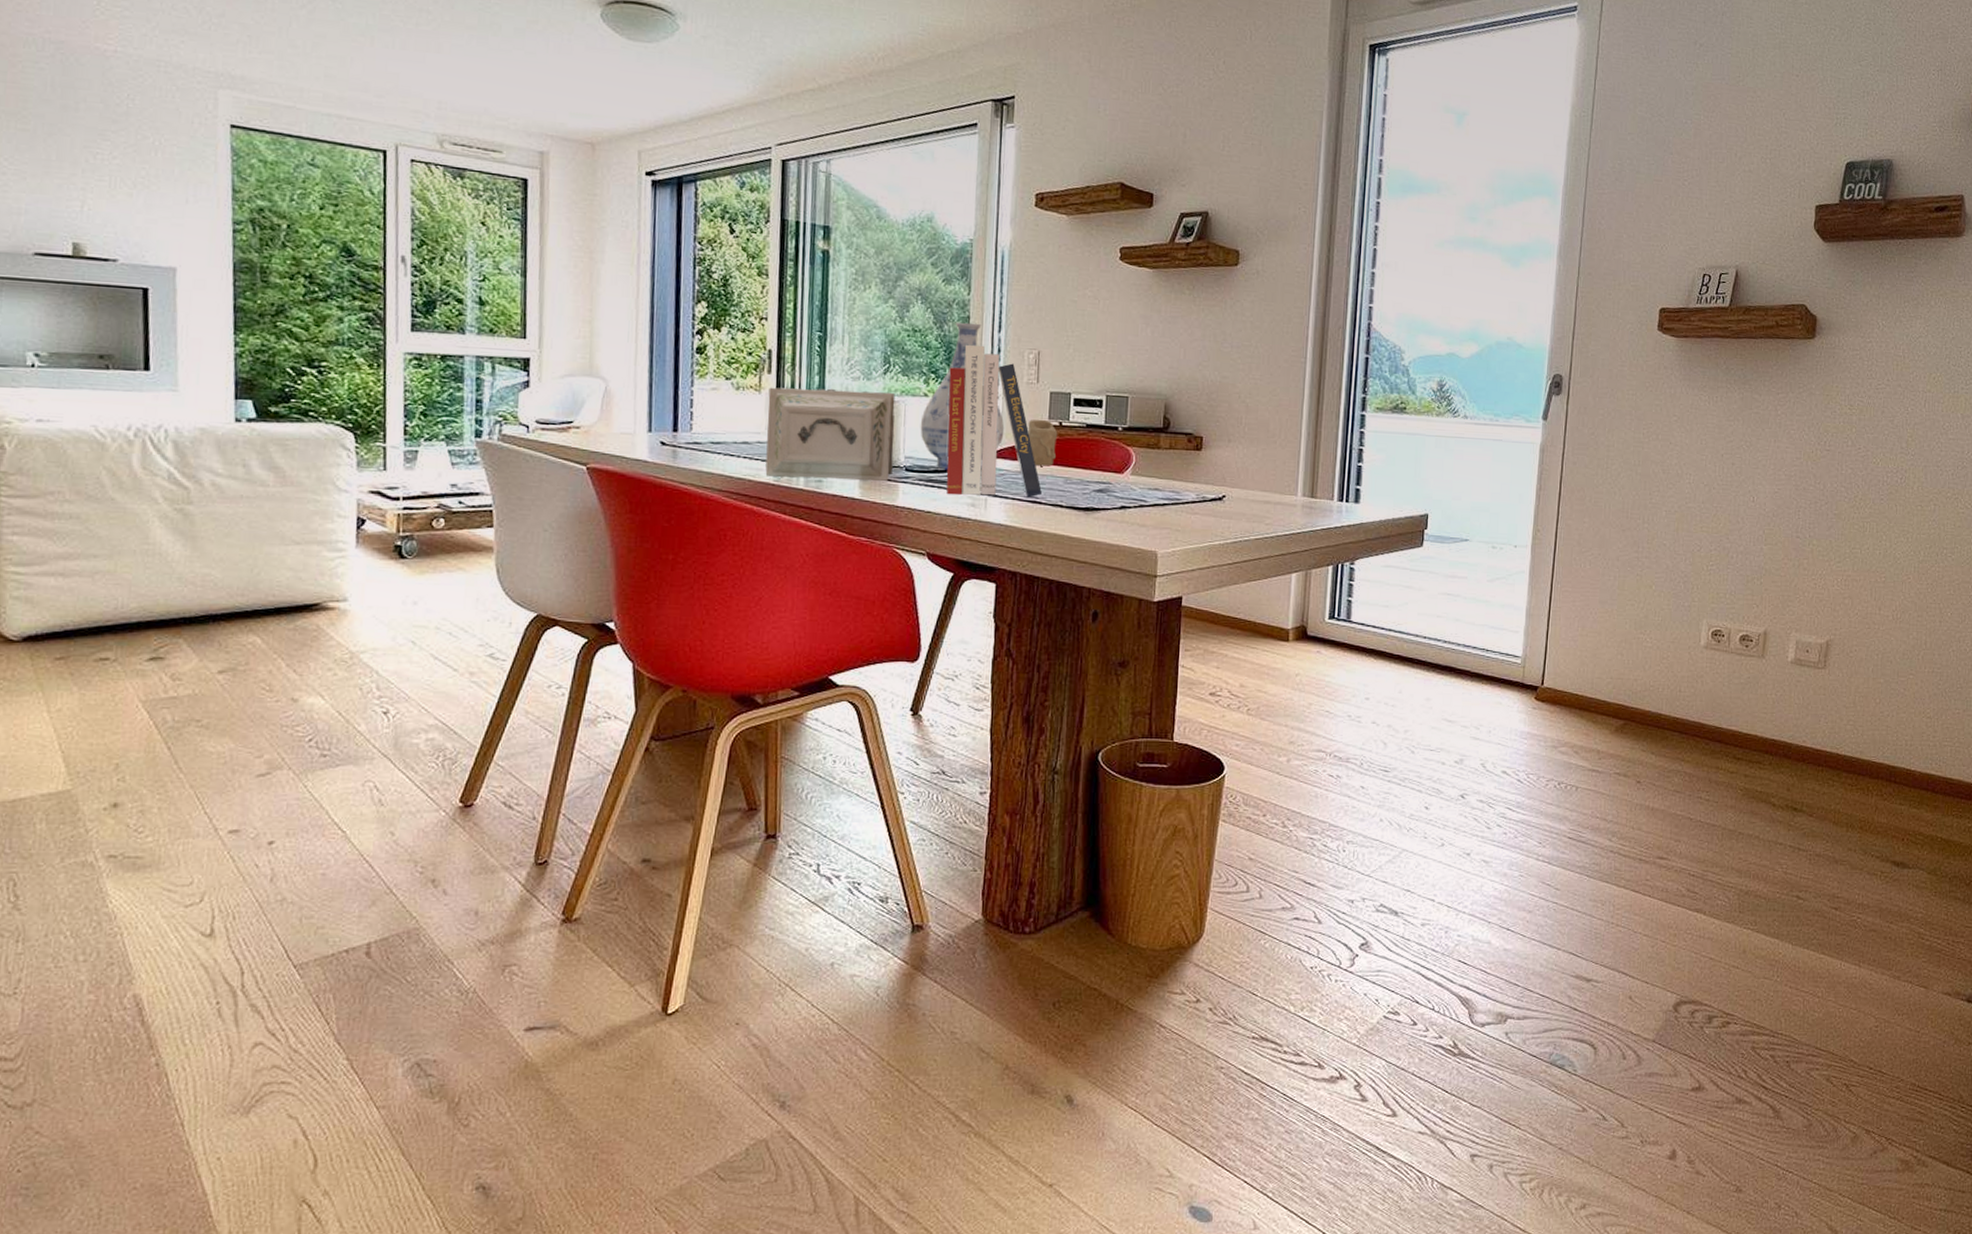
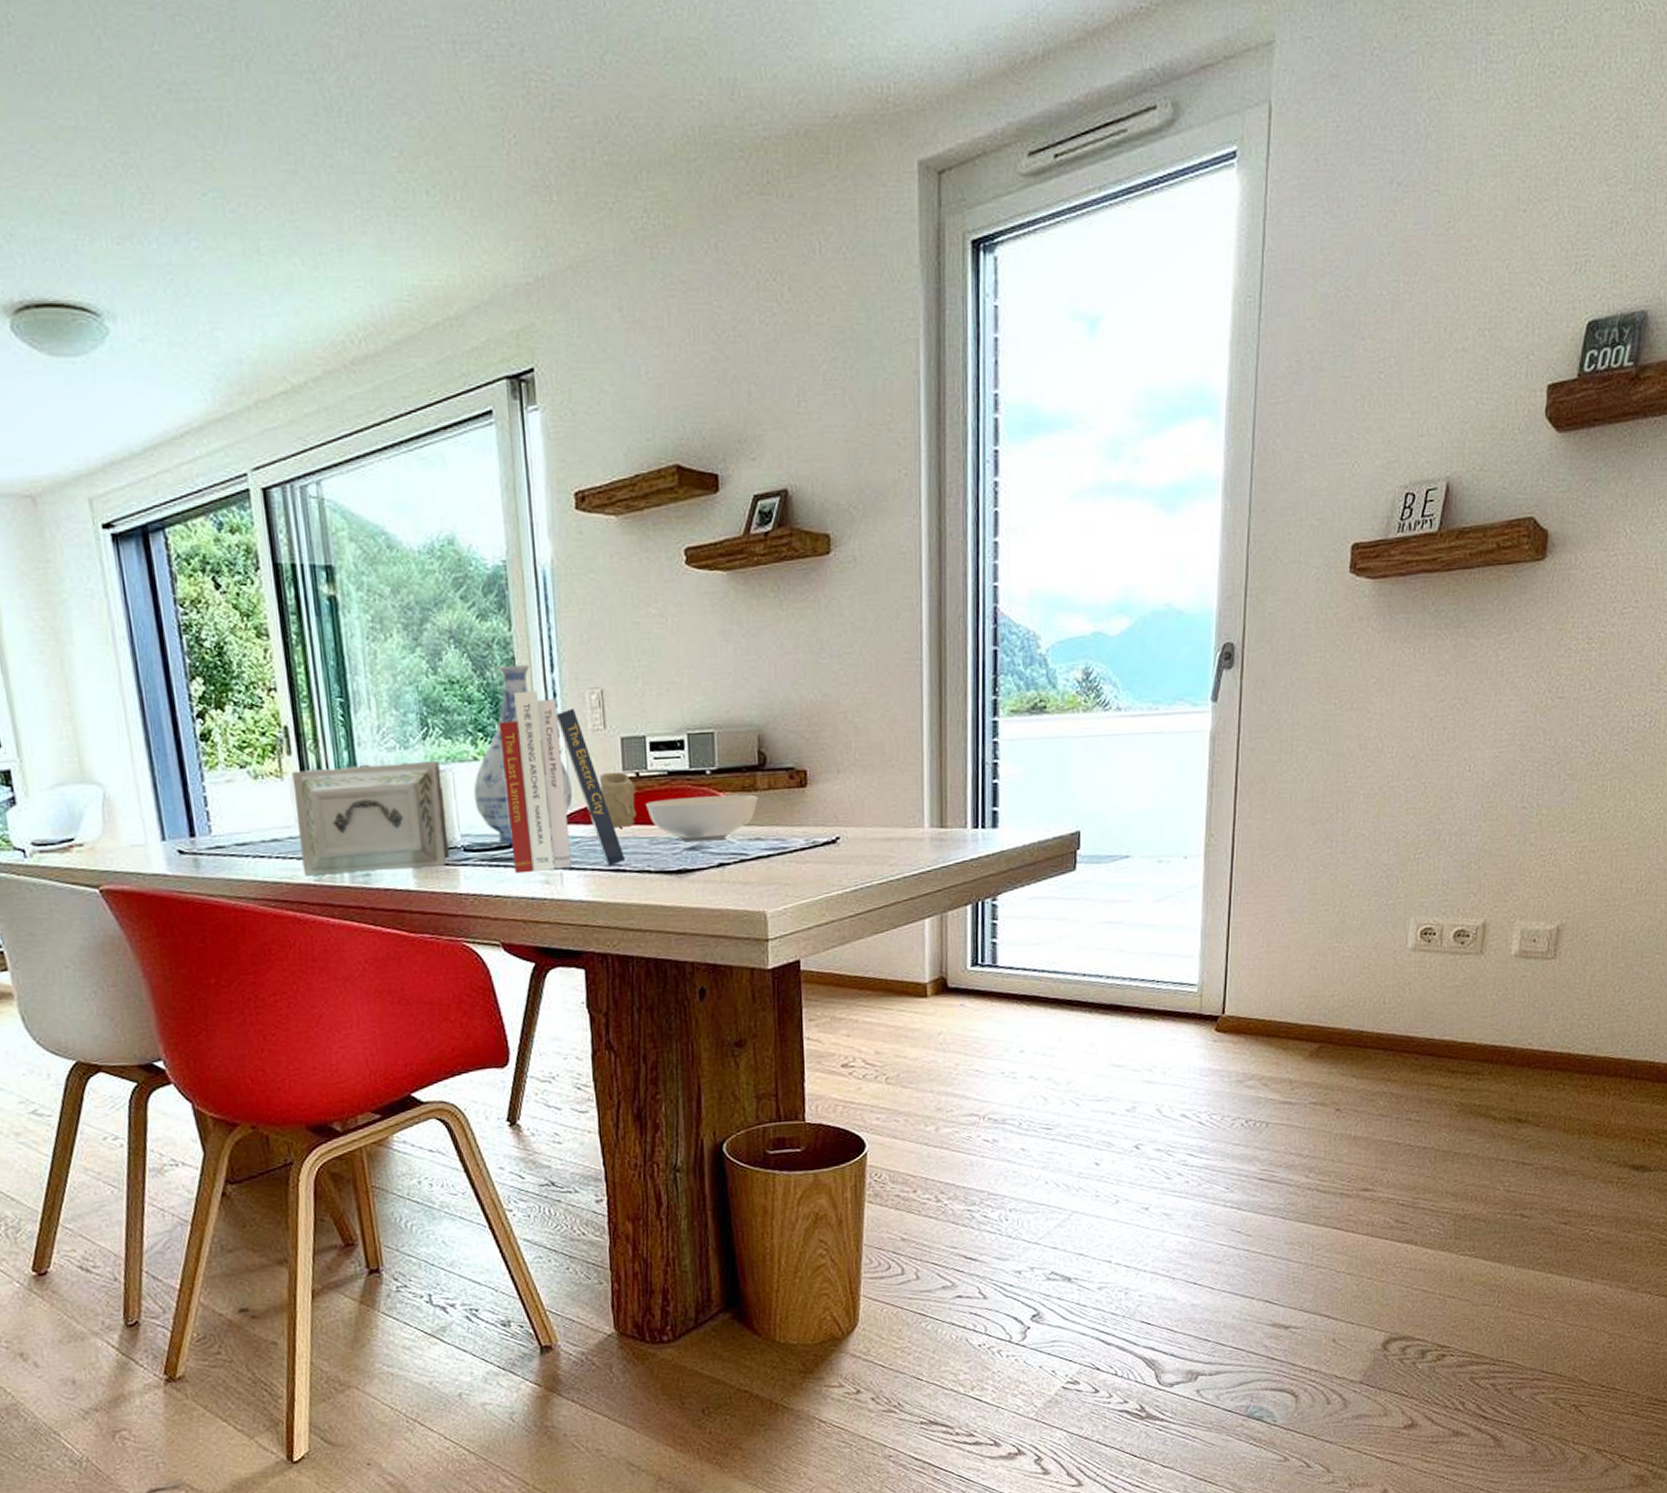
bowl: none [1064,447,1161,487] -> present [645,794,759,842]

